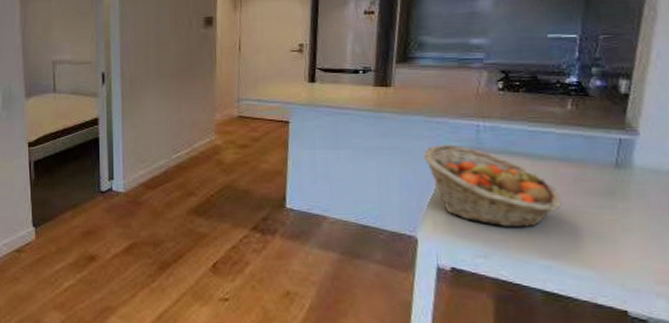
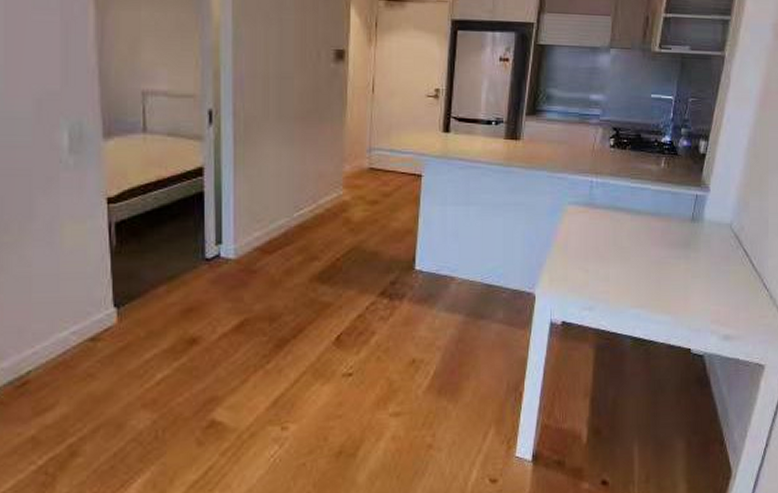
fruit basket: present [424,145,561,228] -> none [545,200,651,280]

